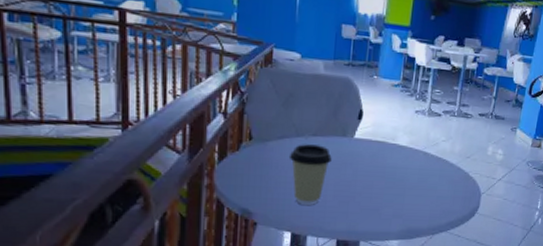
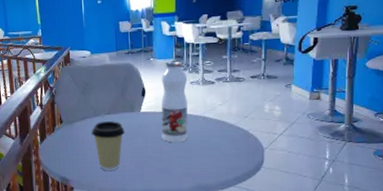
beverage bottle: none [375,83,413,179] -> present [161,61,188,143]

